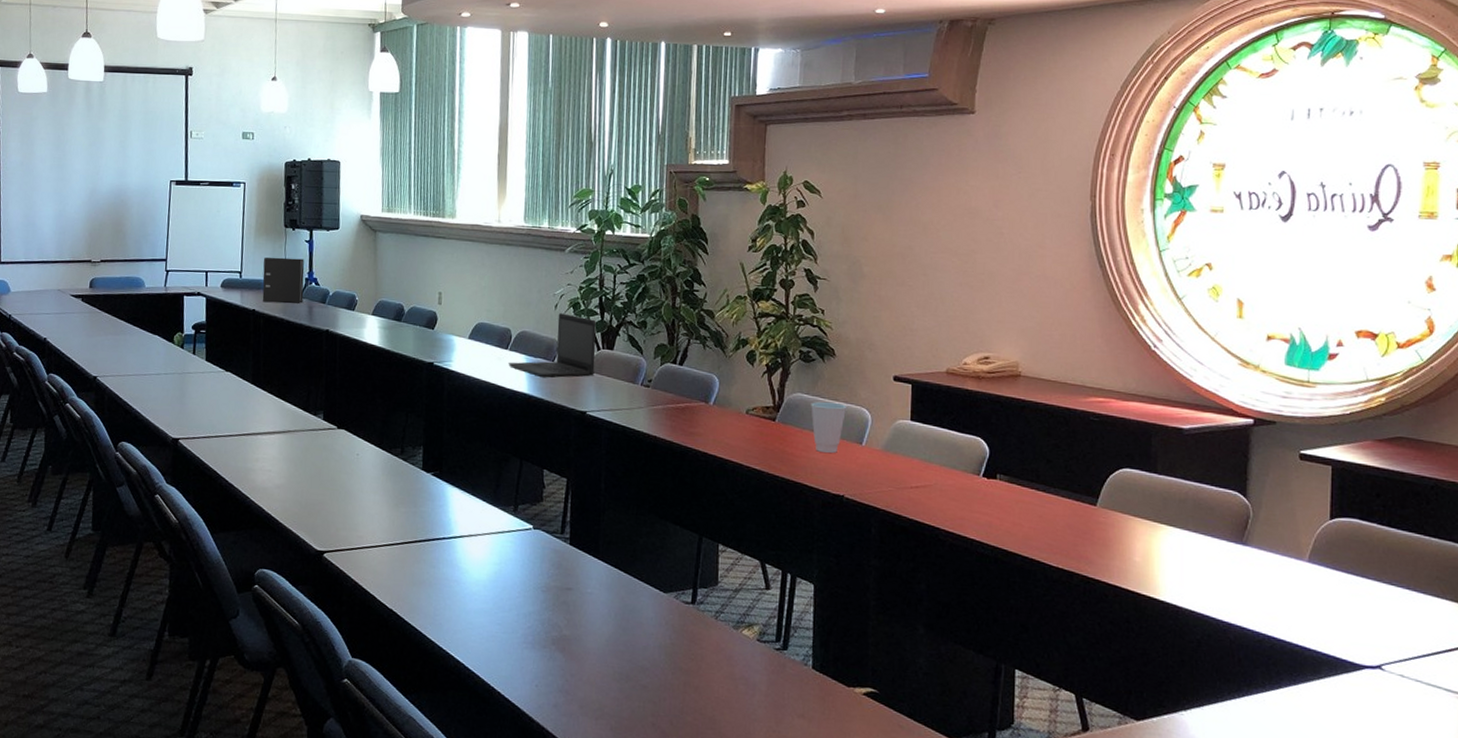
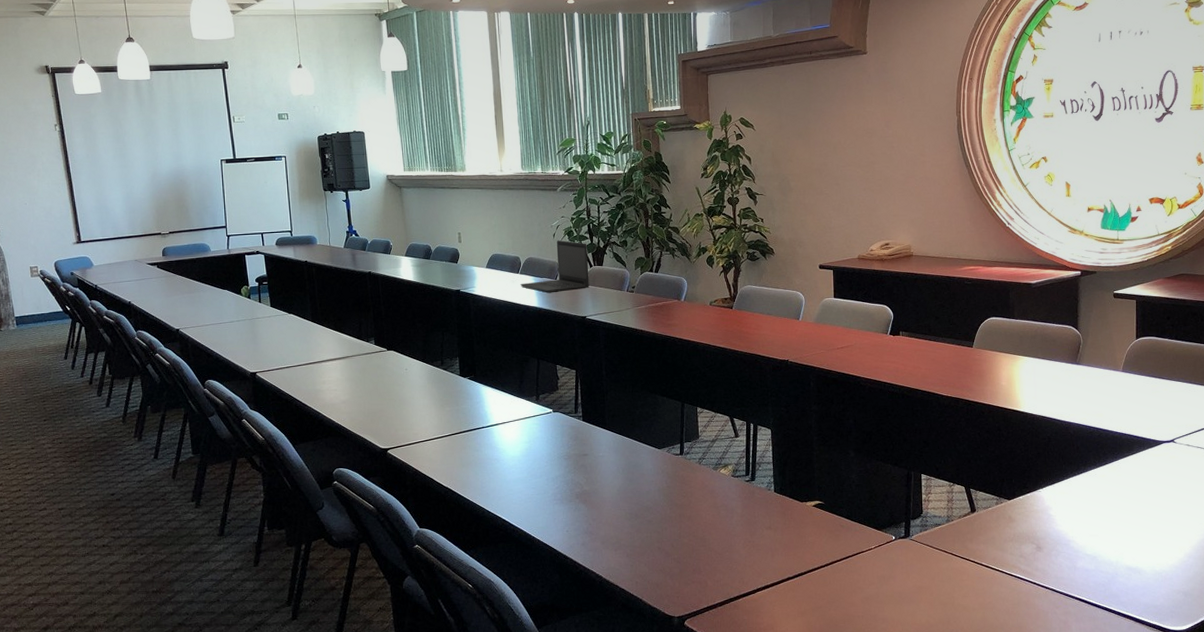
binder: present [262,257,305,304] -> none [309,215,347,254]
cup: present [811,401,848,454] -> none [758,289,786,330]

